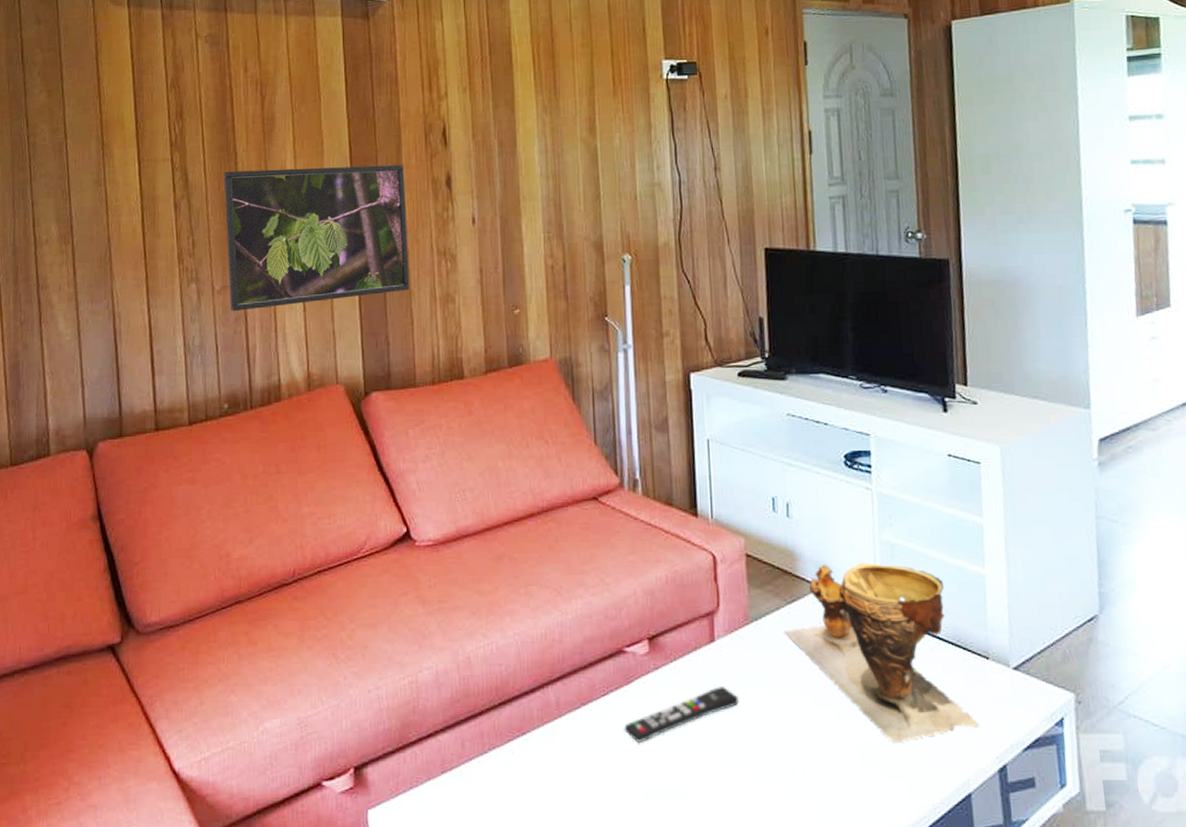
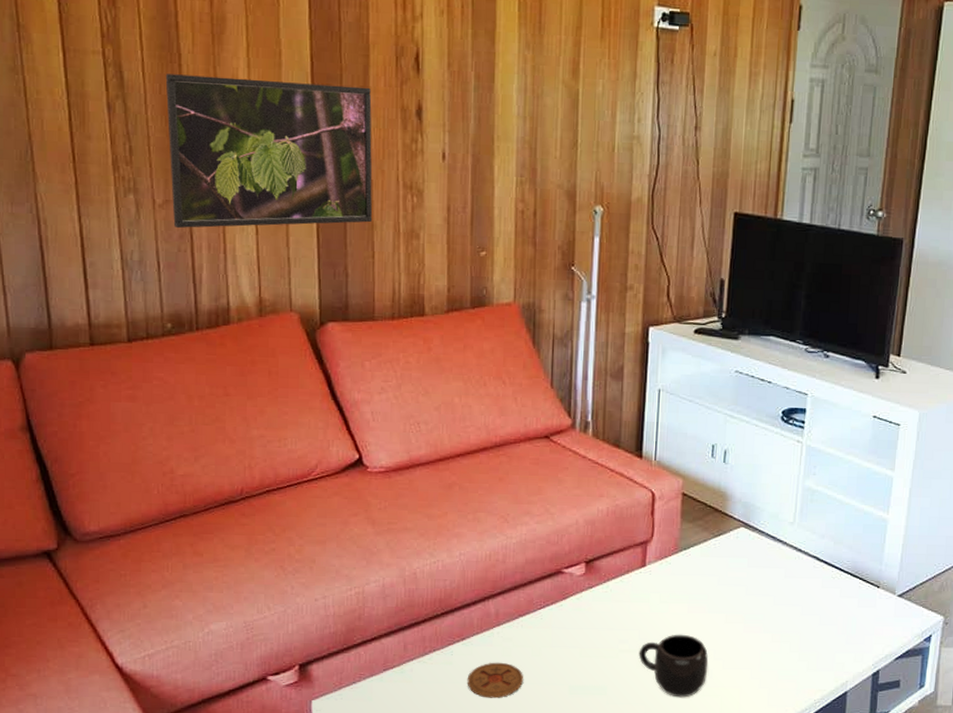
coaster: none [530,761,593,806] -> present [467,662,524,698]
remote control: present [624,685,740,743] -> none [556,603,662,648]
mug: none [718,723,800,803] -> present [638,634,709,698]
clay pot: present [784,563,980,743] -> none [708,504,863,652]

